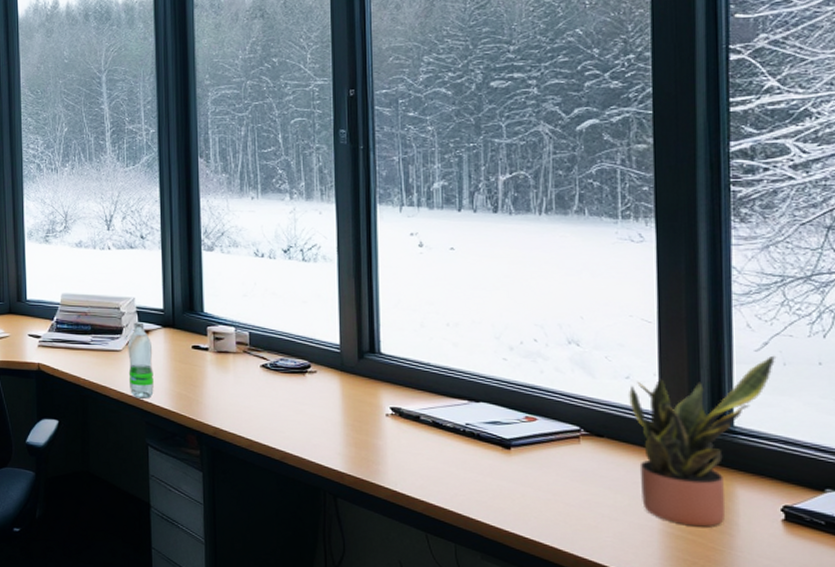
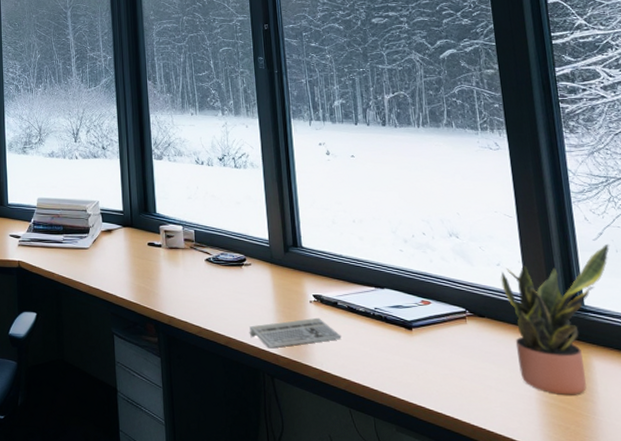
bottle: present [128,322,154,399] -> none [94,223,117,291]
computer keyboard: none [309,432,422,466] -> present [249,317,342,349]

